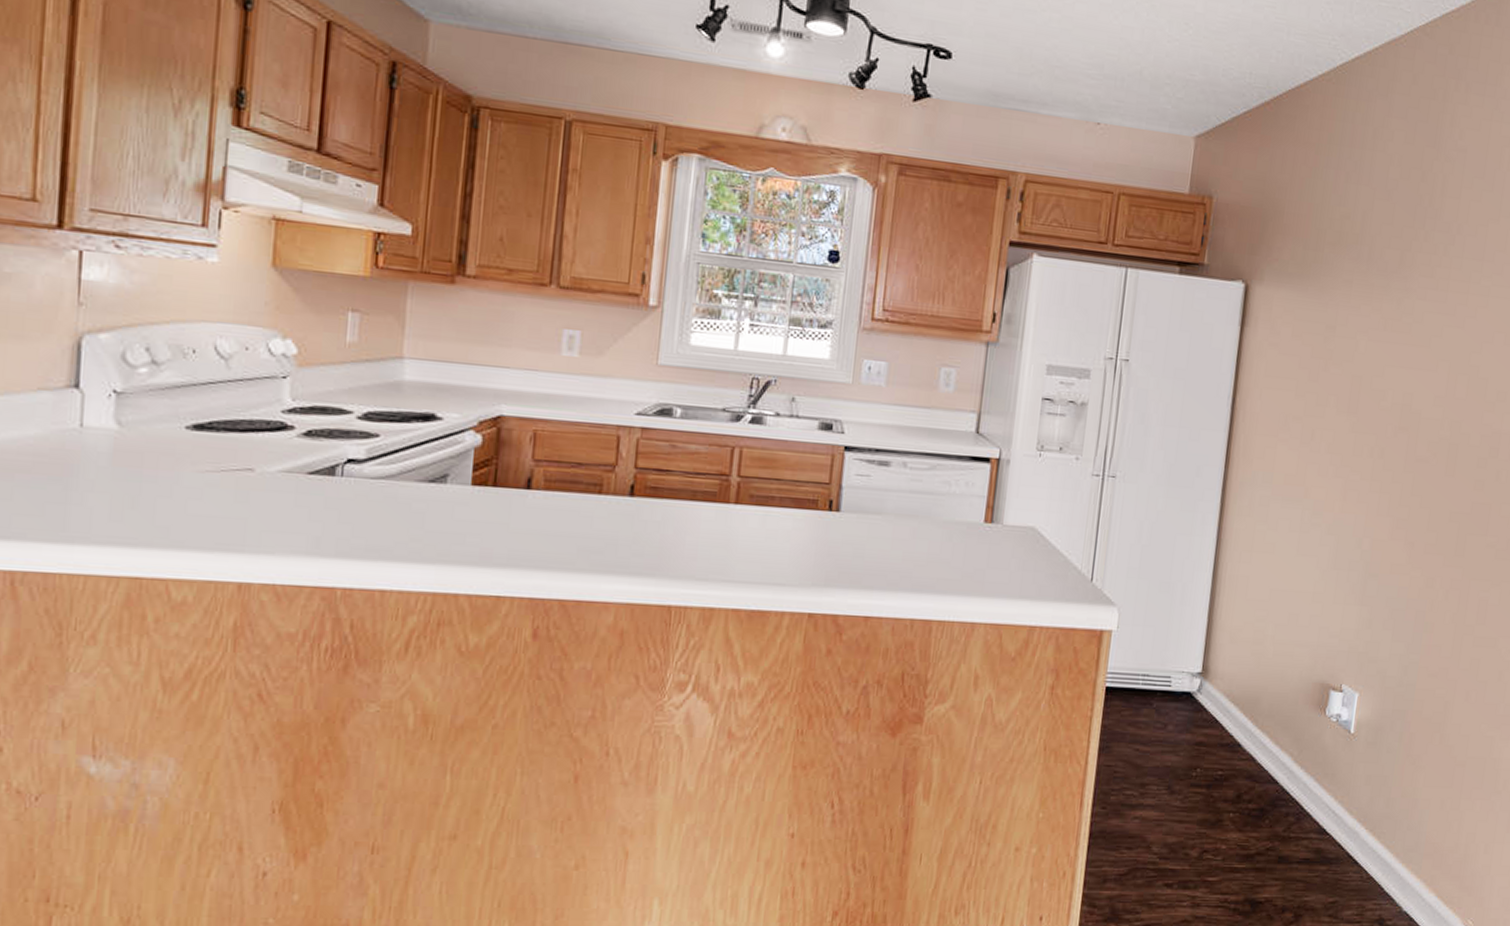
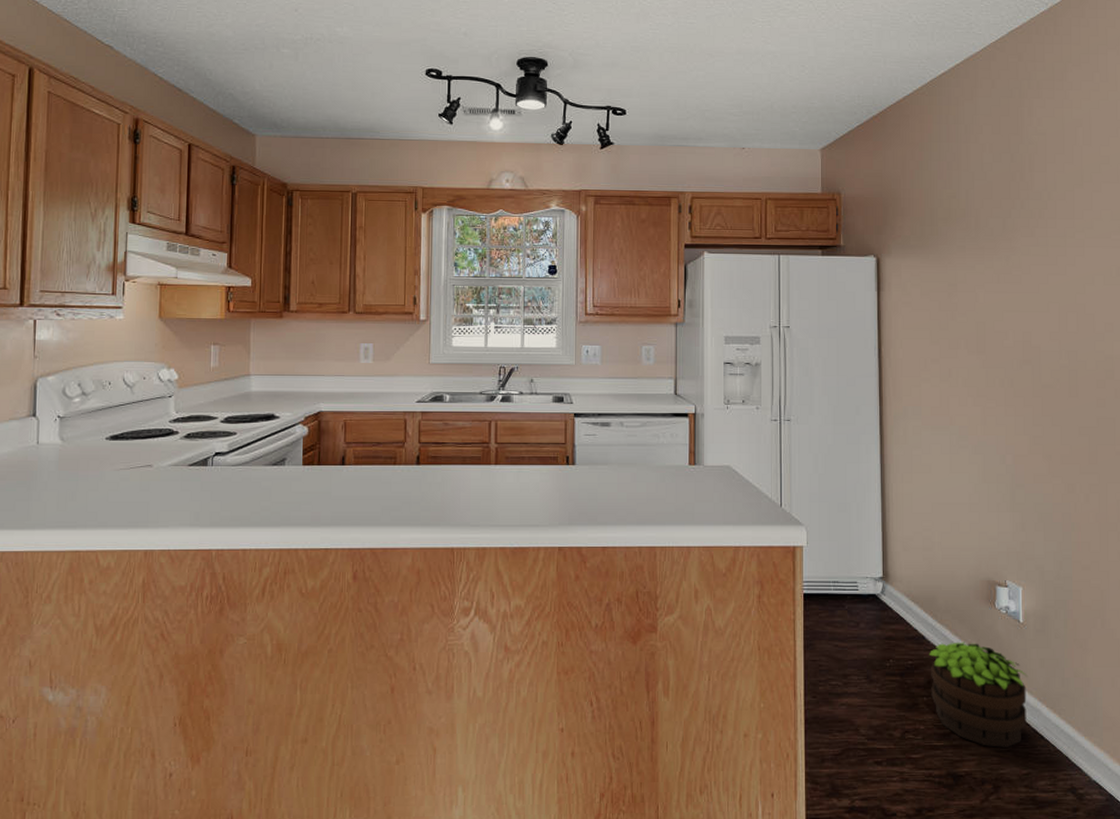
potted plant: none [1239,752,1351,872] -> present [928,642,1029,748]

